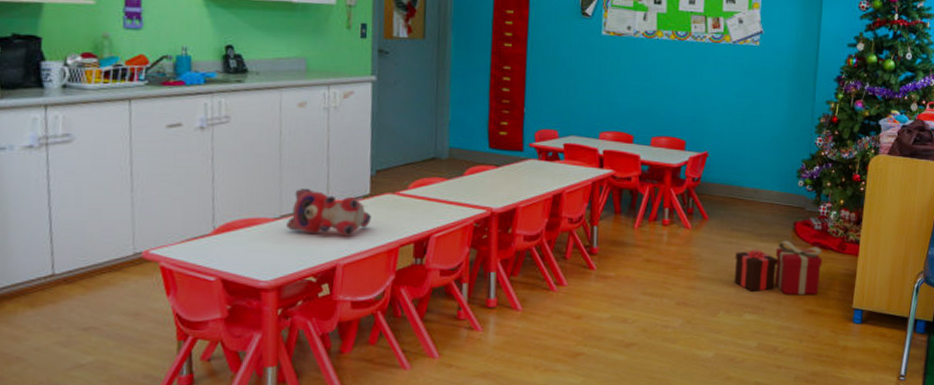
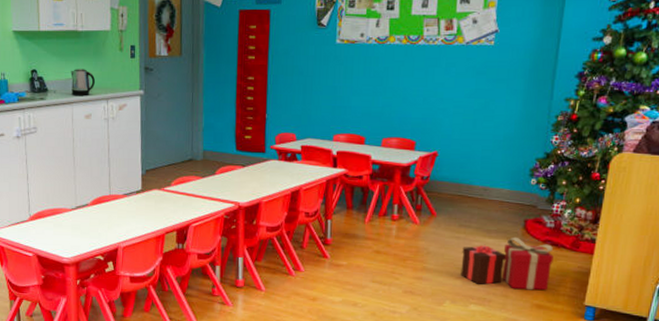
kettle: none [280,47,314,81] -> present [70,69,96,96]
stuffed animal: present [286,188,371,236] -> none [81,184,143,224]

